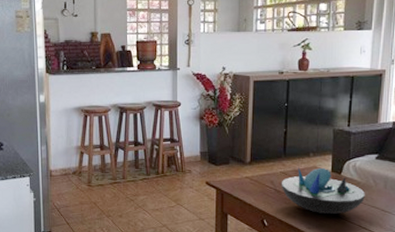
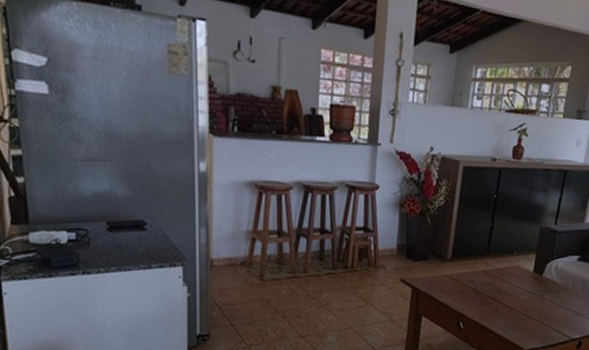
decorative bowl: present [281,167,365,215] -> none [481,266,563,317]

